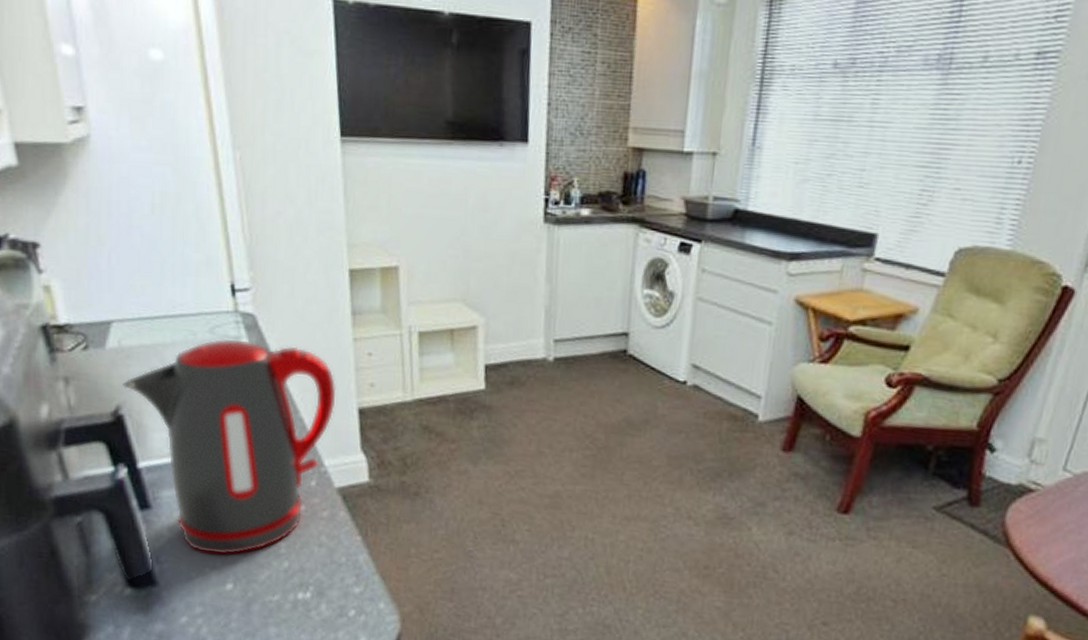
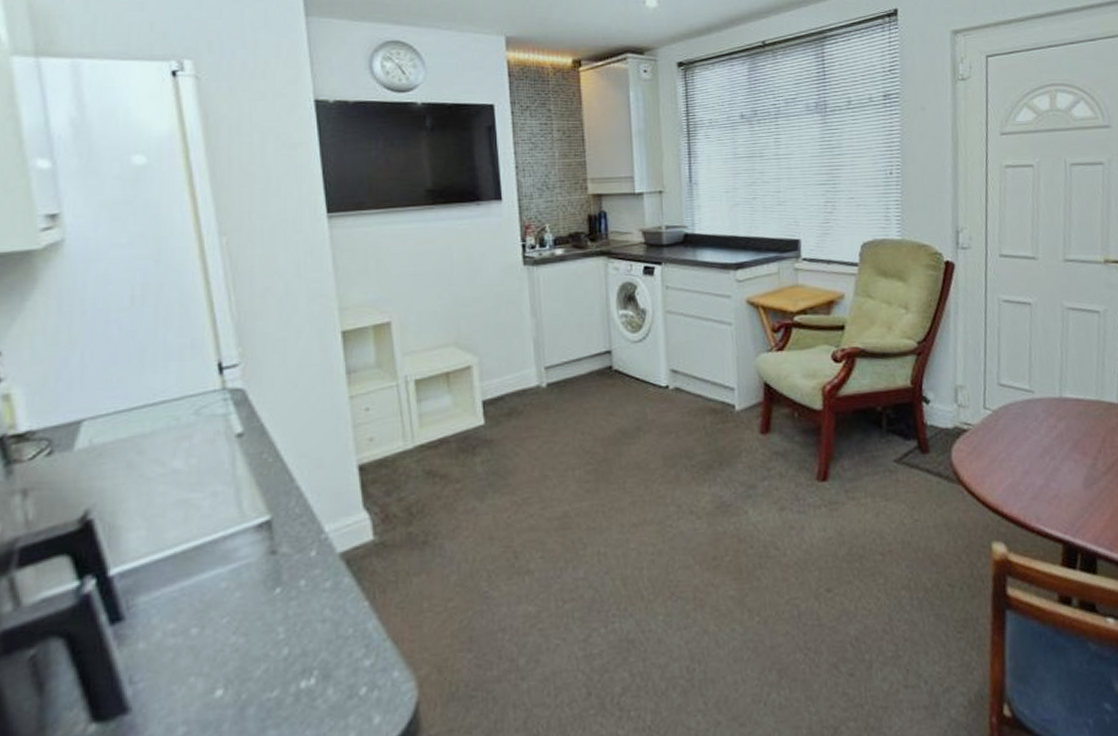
kettle: present [123,338,337,555] -> none [93,414,334,659]

